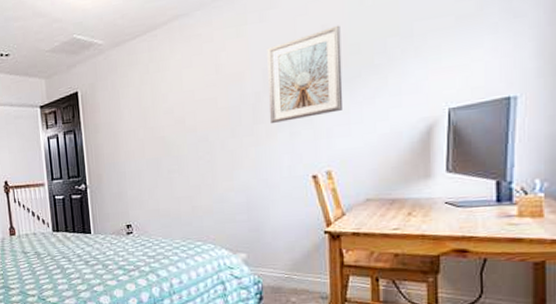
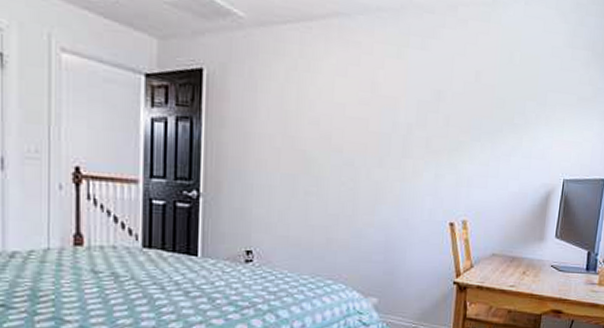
picture frame: present [267,25,343,124] -> none [417,75,491,163]

